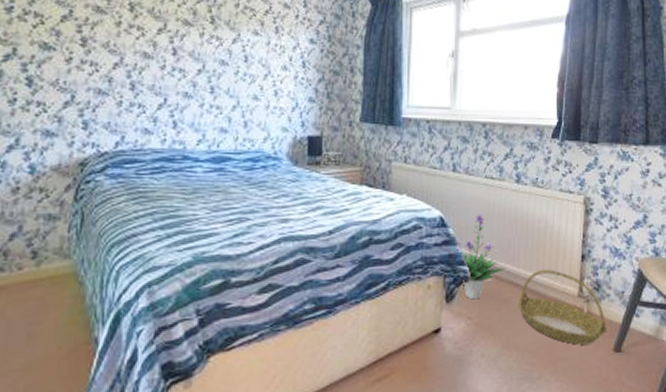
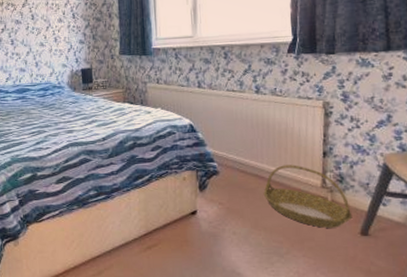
potted plant: present [456,212,505,300] -> none [205,119,250,189]

